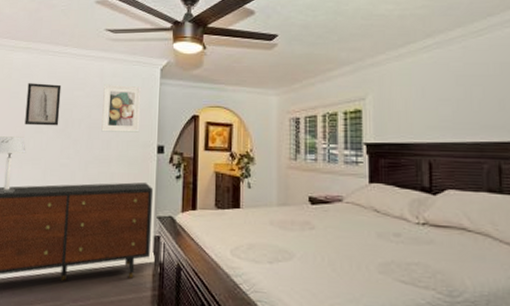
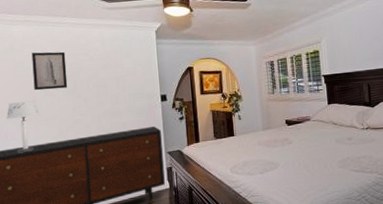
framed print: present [101,84,142,132] -> none [106,47,144,89]

